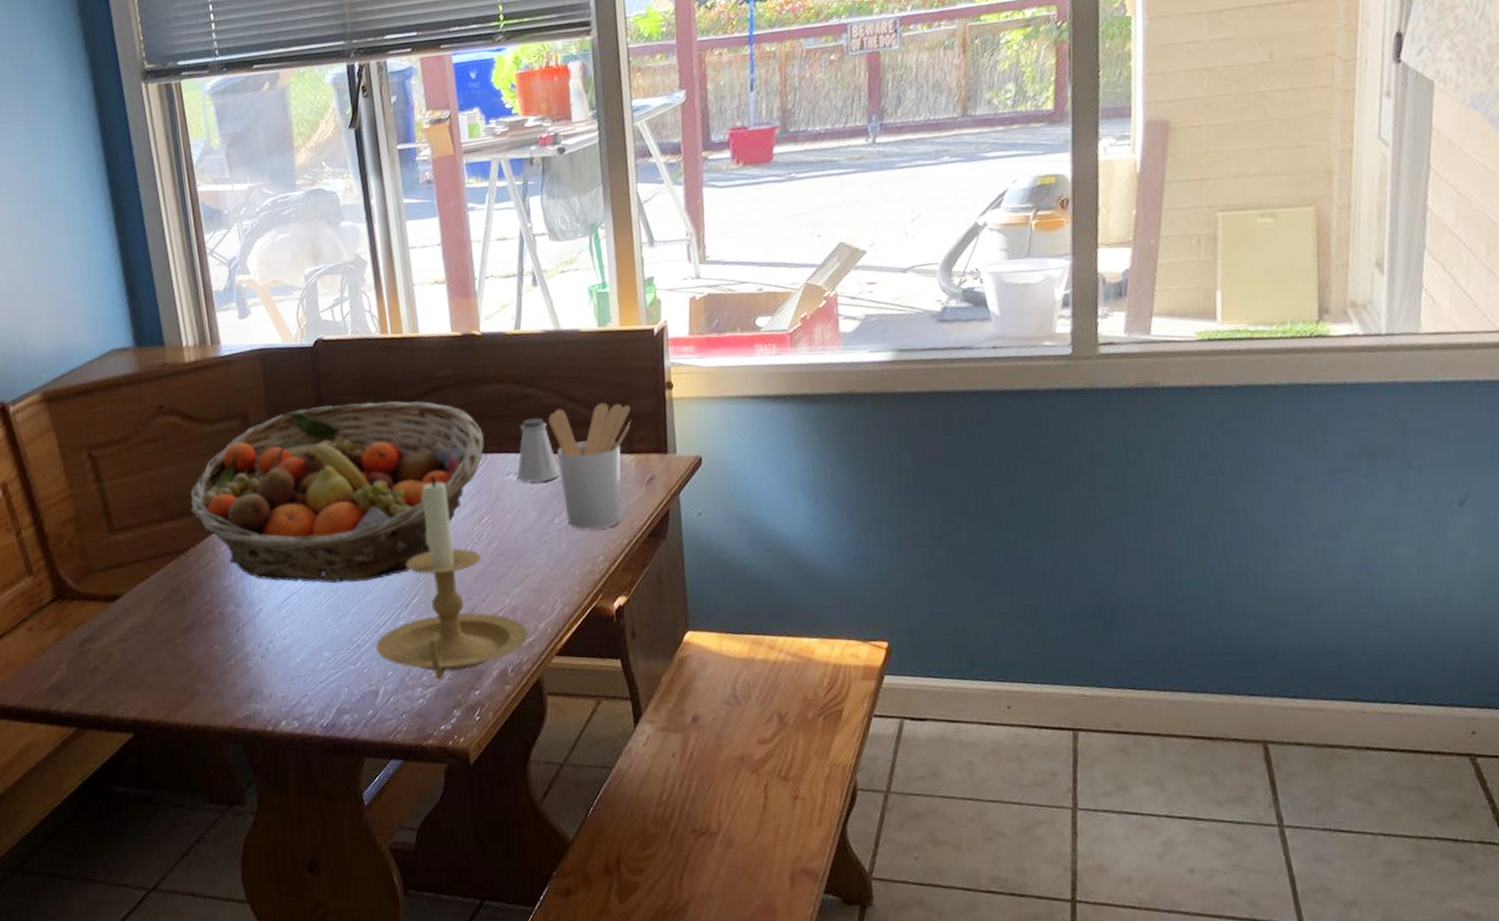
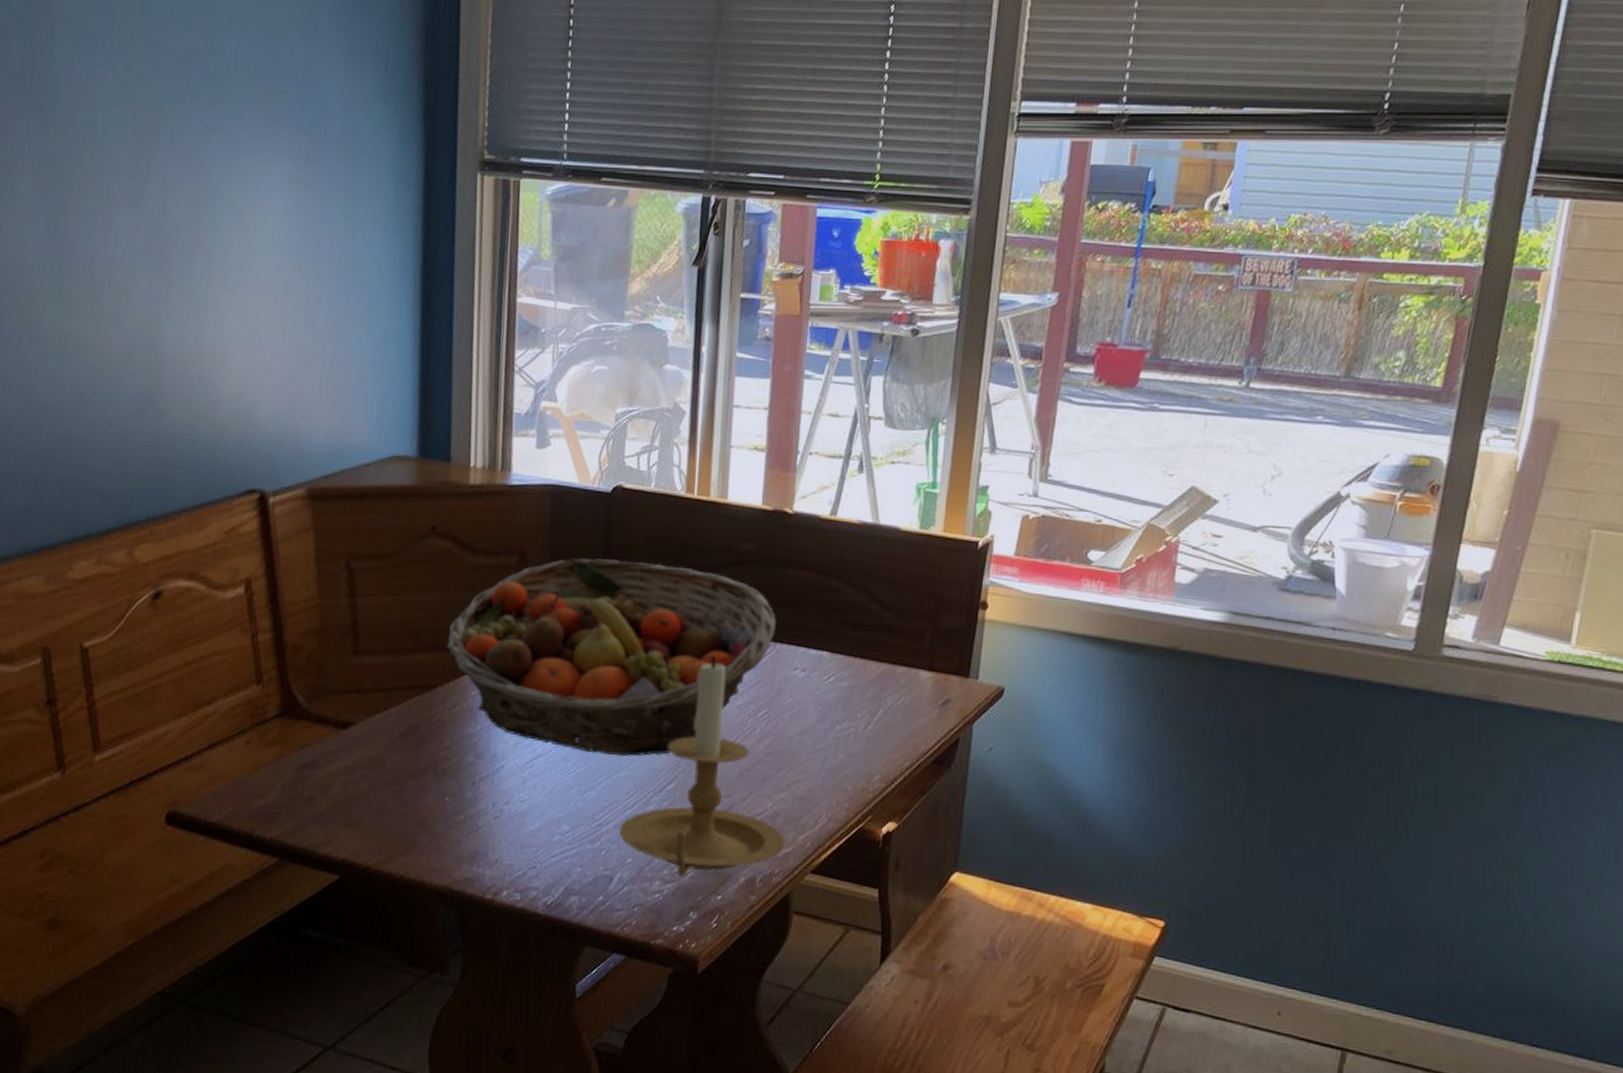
saltshaker: present [516,418,560,483] -> none [803,613,850,684]
utensil holder: present [548,402,632,530] -> none [848,608,938,747]

